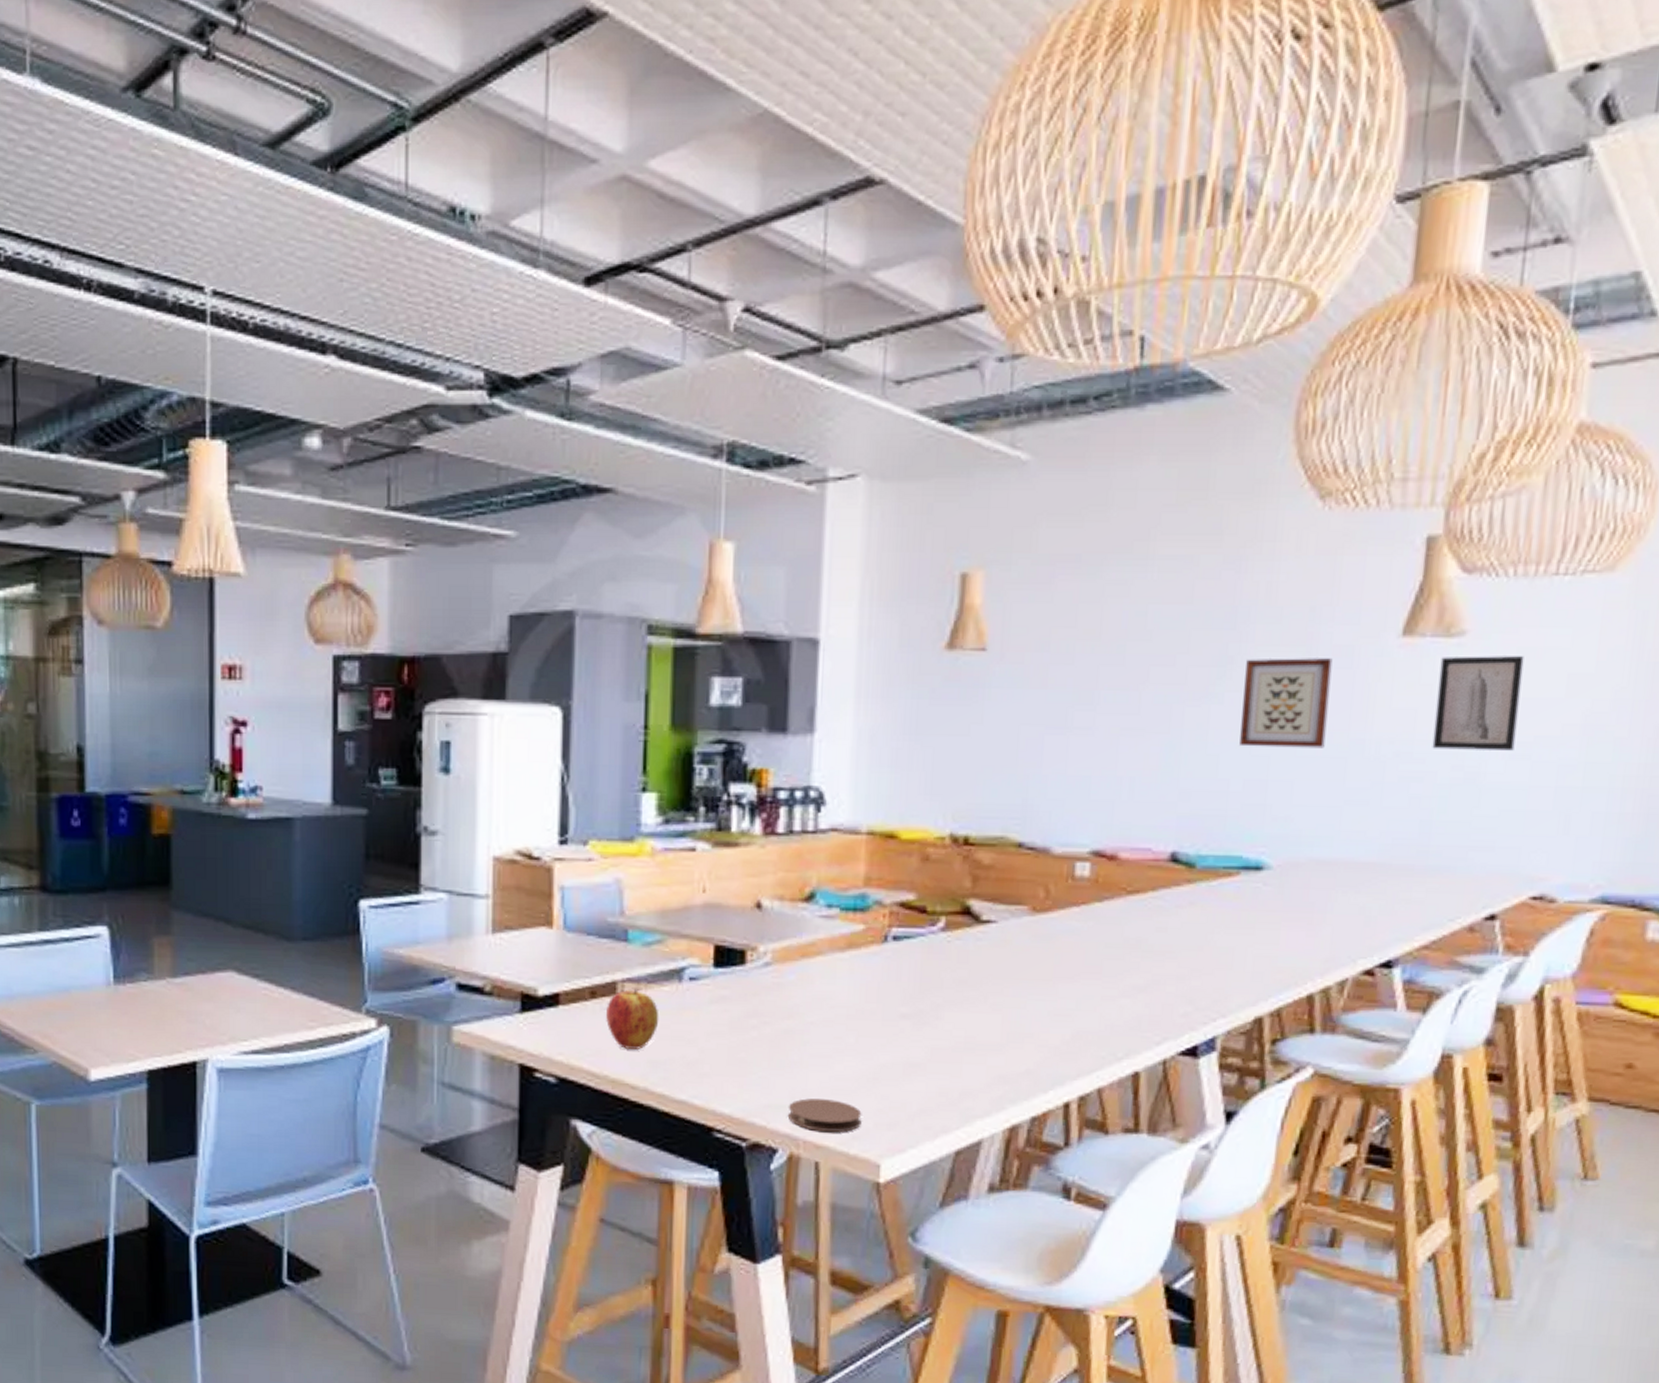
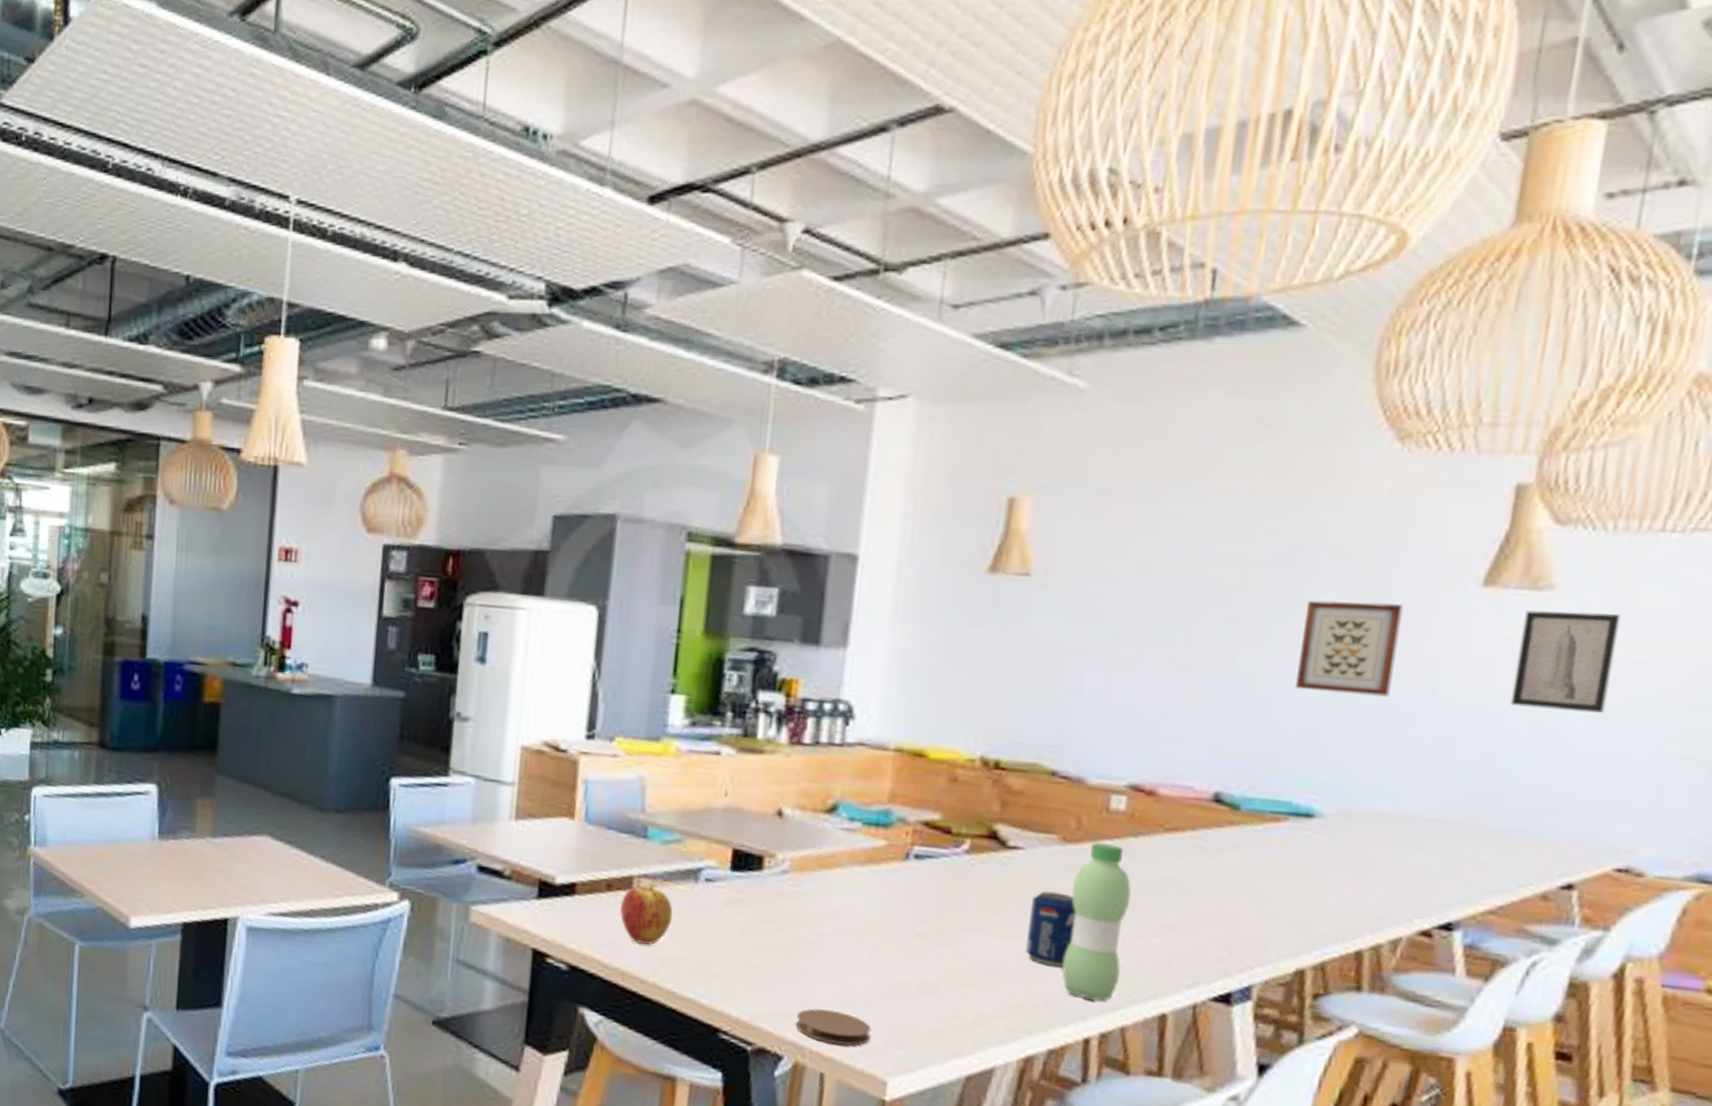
beverage can: none [1004,961,1050,1035] -> present [1025,890,1077,967]
water bottle: none [1040,909,1099,1065] -> present [1062,842,1131,1001]

